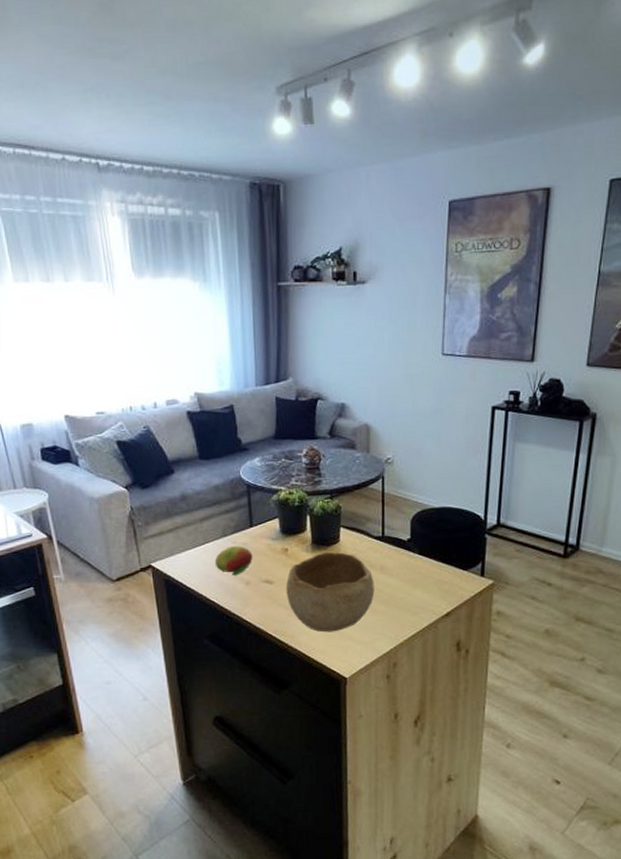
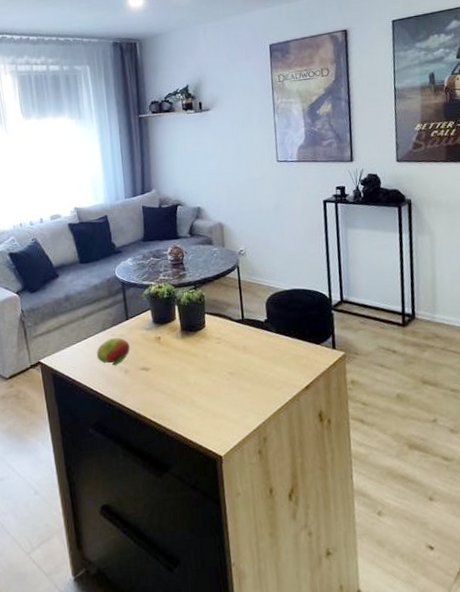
bowl: present [285,551,375,633] -> none [160,336,241,413]

